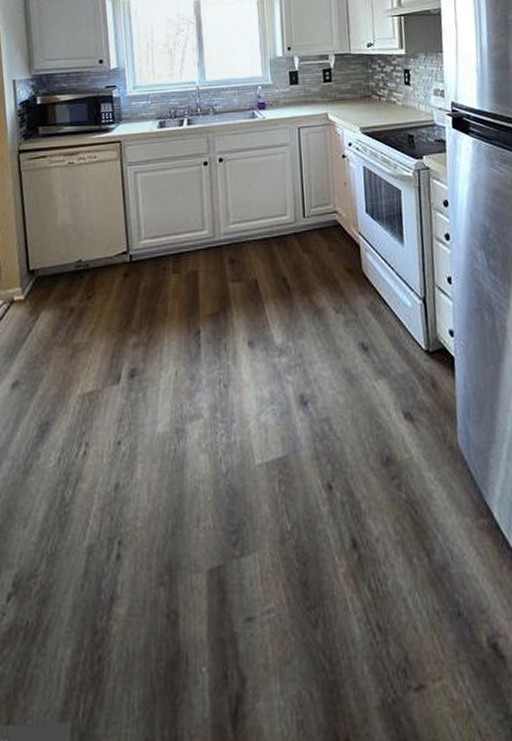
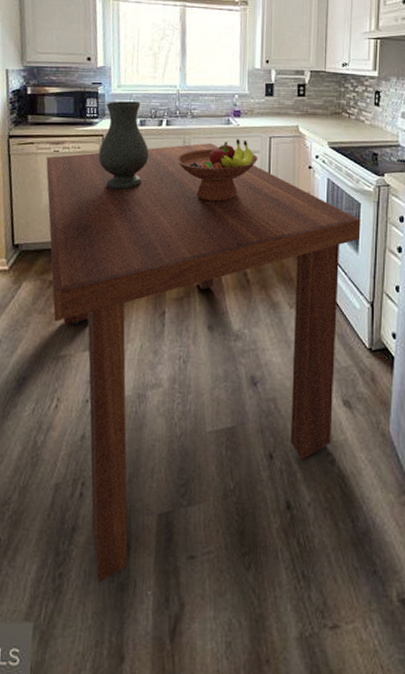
dining table: none [60,140,404,663] -> present [46,143,361,583]
vase: none [116,102,171,199] -> present [98,101,149,190]
fruit bowl: none [200,133,288,203] -> present [176,139,258,202]

